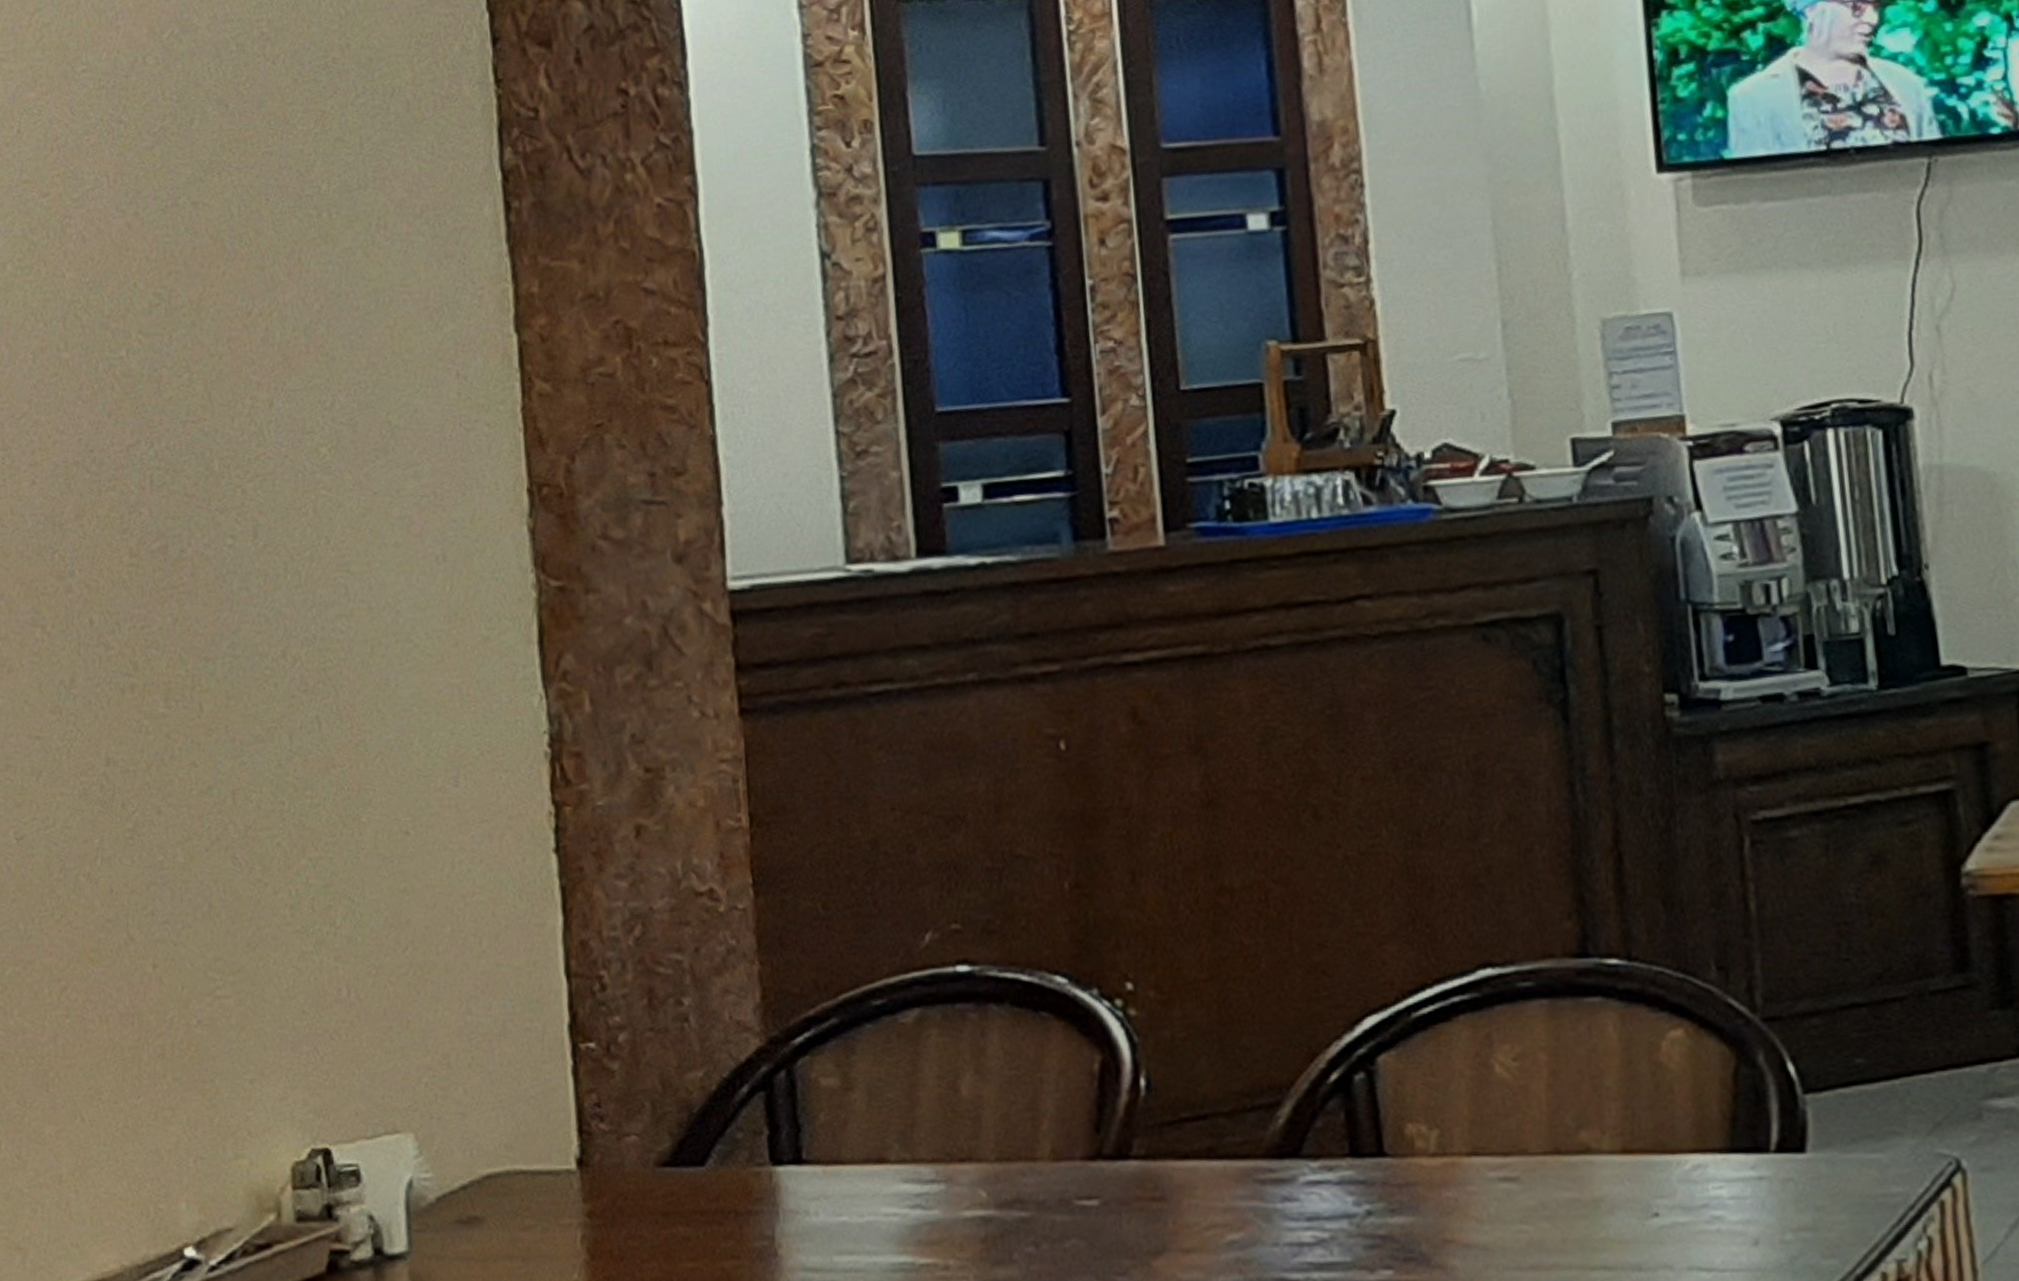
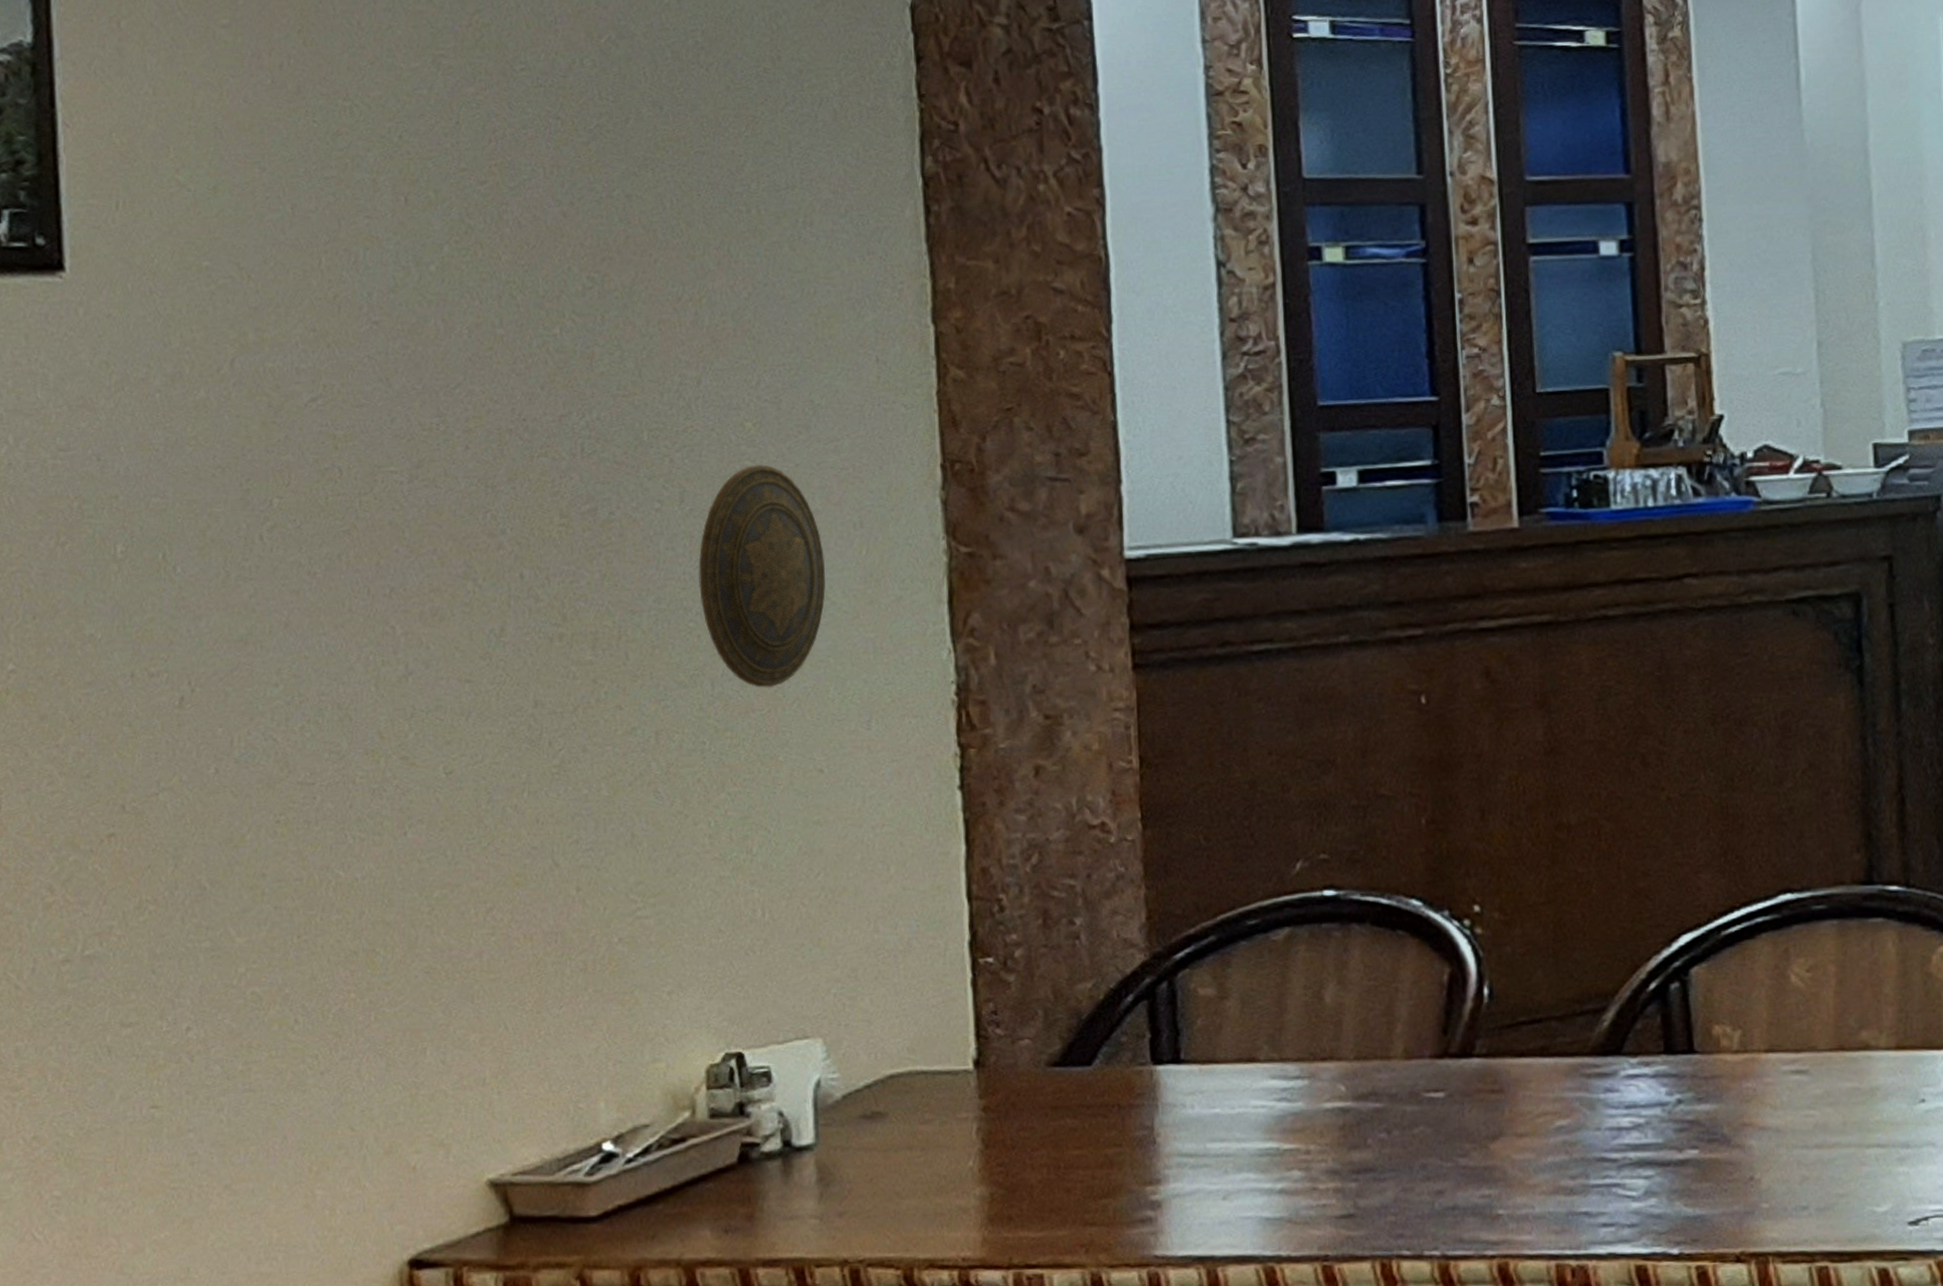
decorative plate: none [273,494,408,742] -> present [698,465,826,688]

